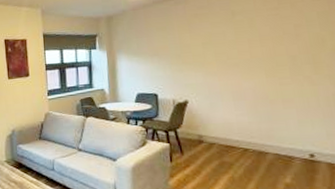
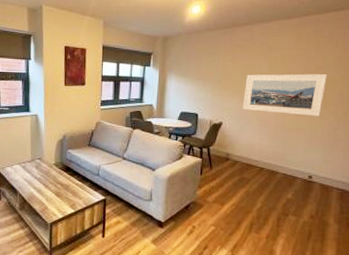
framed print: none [209,33,313,84] -> present [242,73,328,116]

